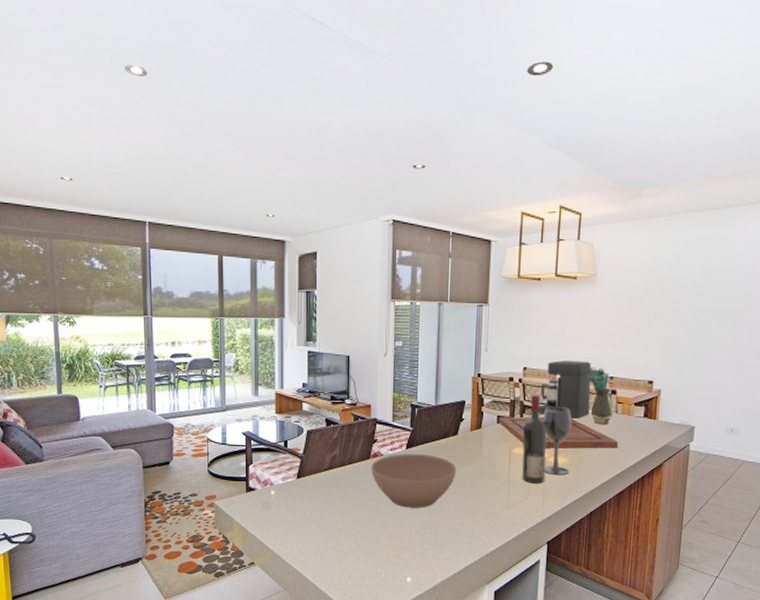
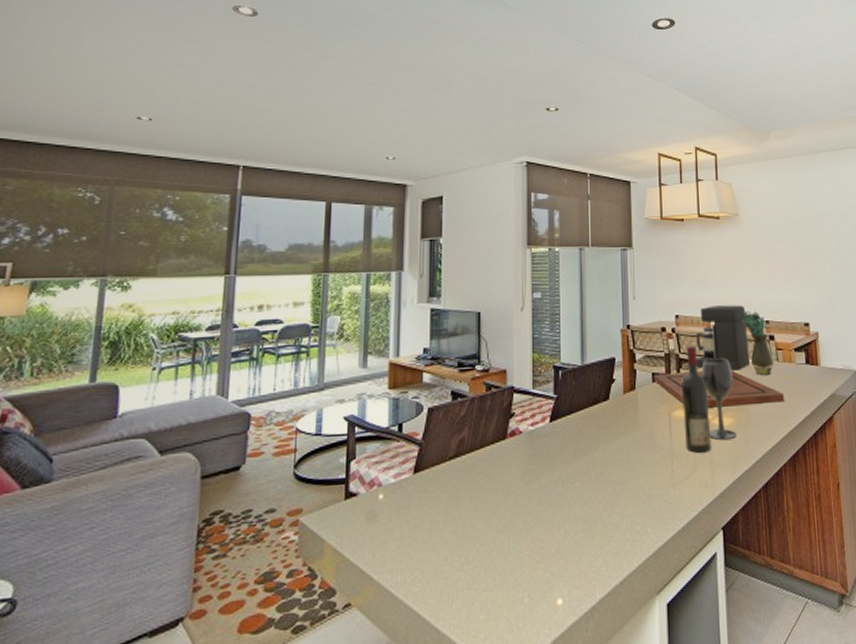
bowl: present [371,454,457,508] -> none [507,427,611,500]

